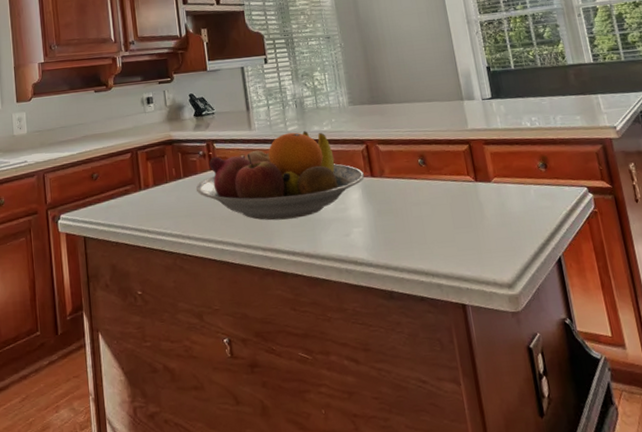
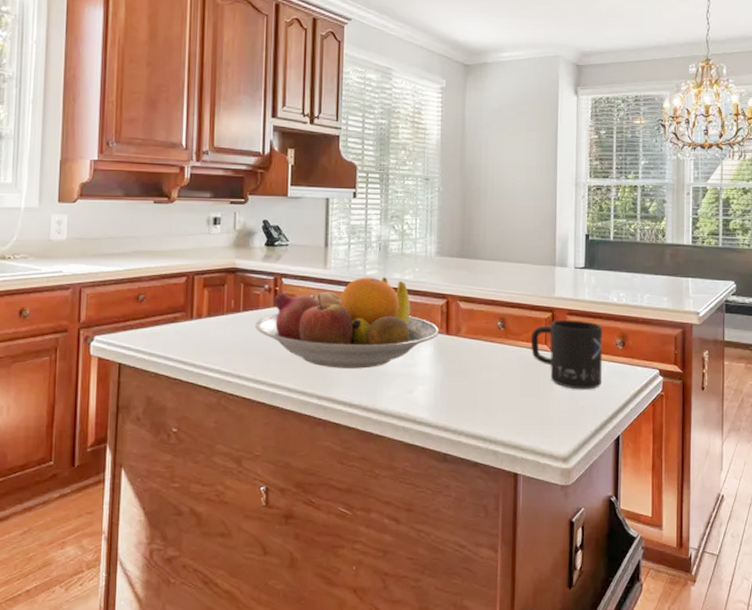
mug: none [452,148,532,216] -> present [530,319,603,390]

